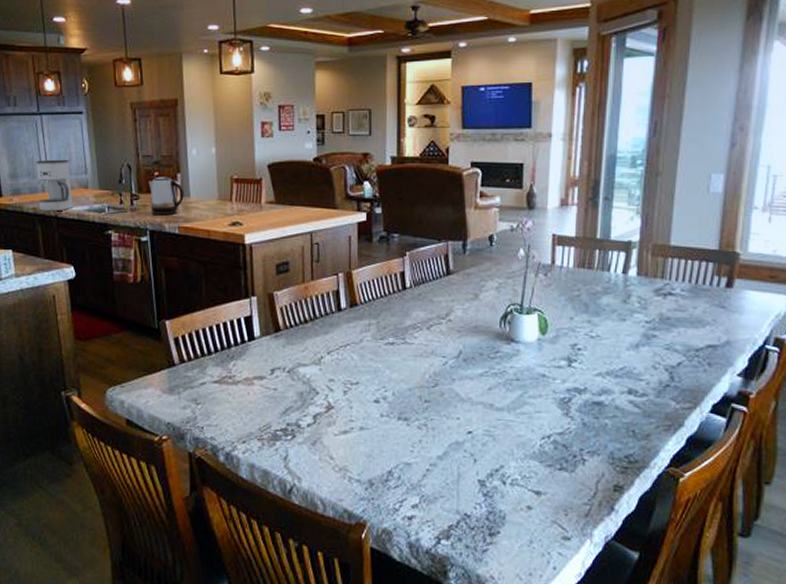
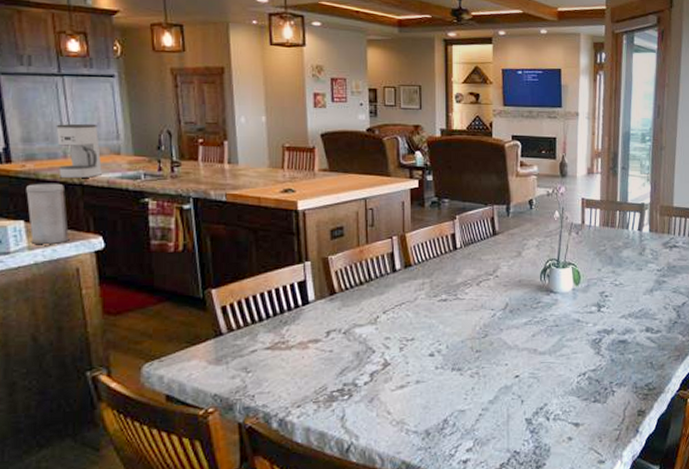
canister: none [13,215,48,273] -> present [26,183,70,245]
kettle: present [149,176,184,216] -> none [192,143,232,183]

